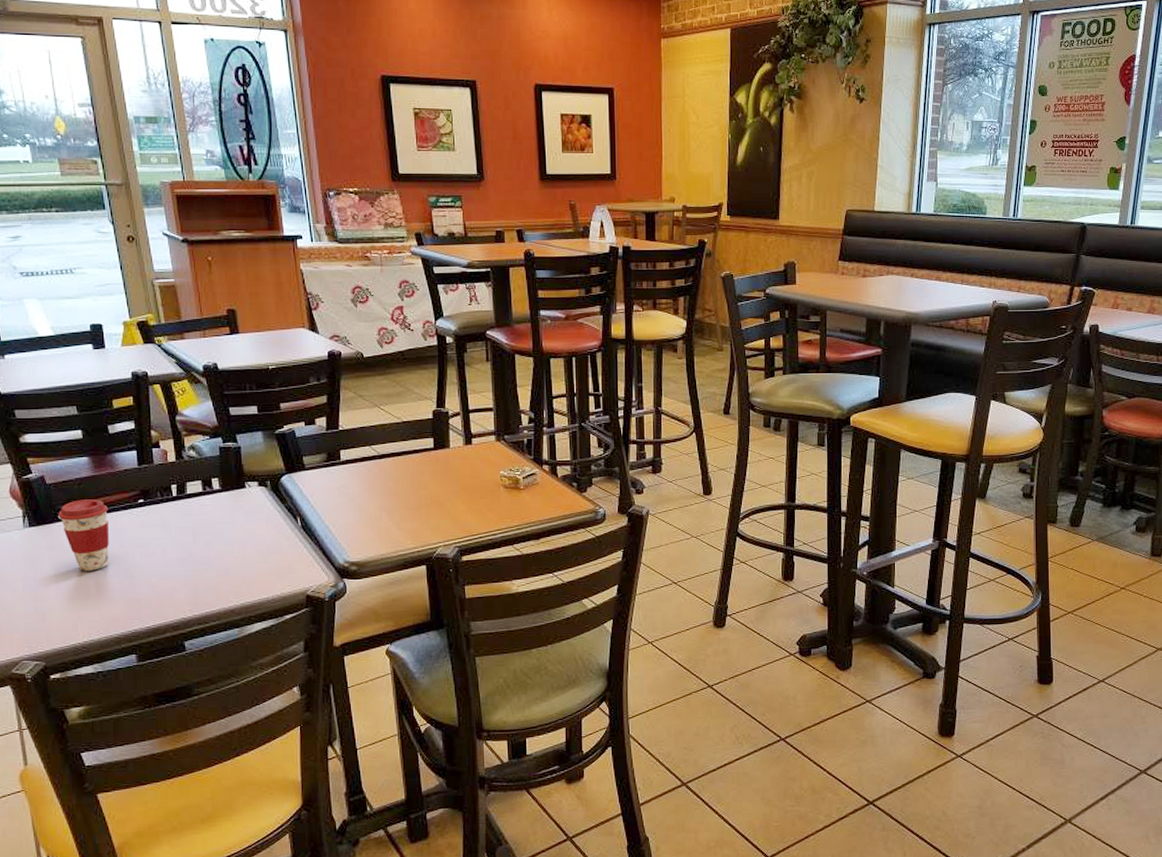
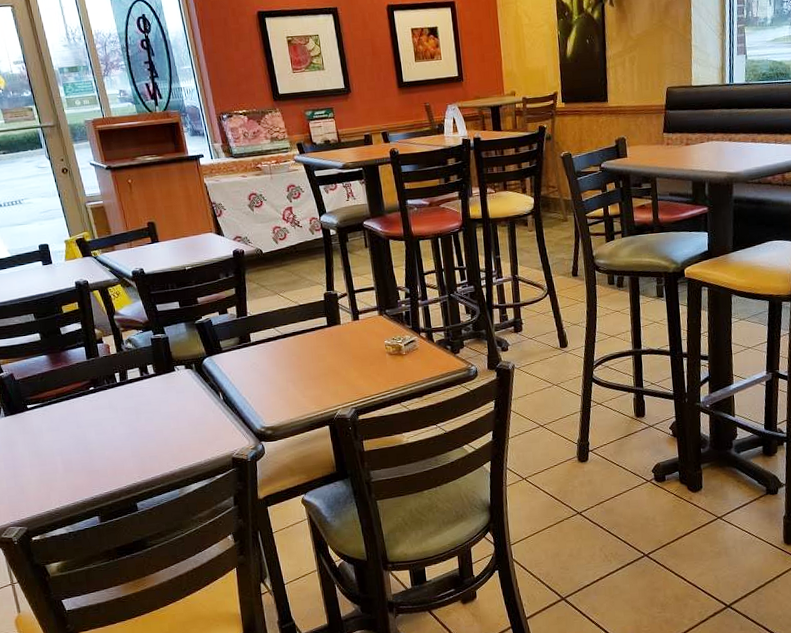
coffee cup: present [58,499,109,571] -> none [27,390,71,450]

